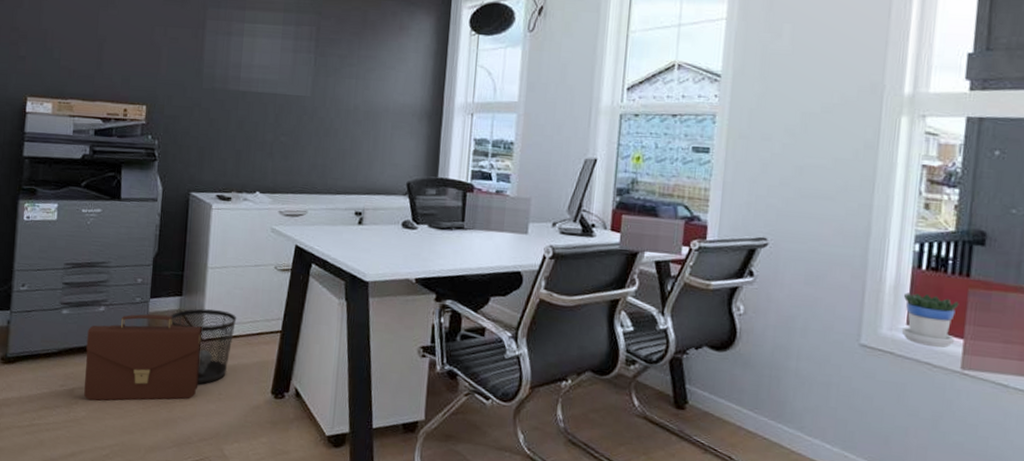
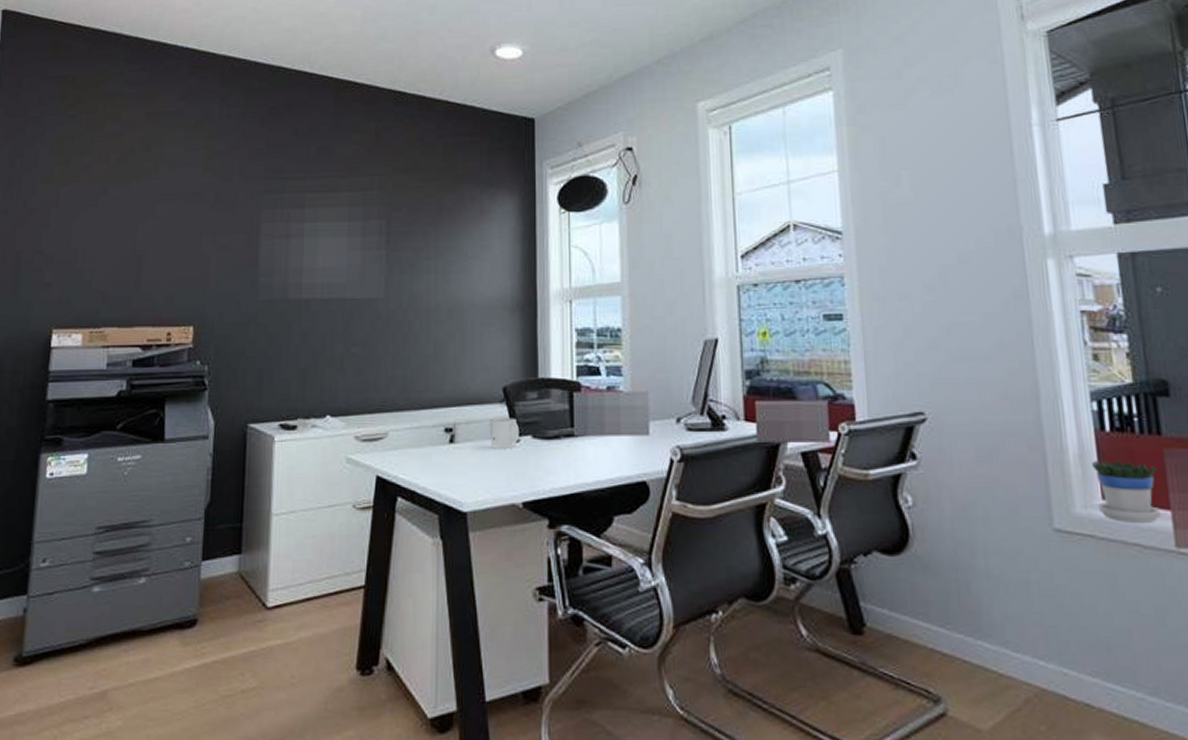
briefcase: present [84,314,202,401] -> none [120,580,267,704]
waste bin: present [169,308,236,385] -> none [226,566,309,667]
mug: none [392,207,418,234] -> present [489,418,520,448]

